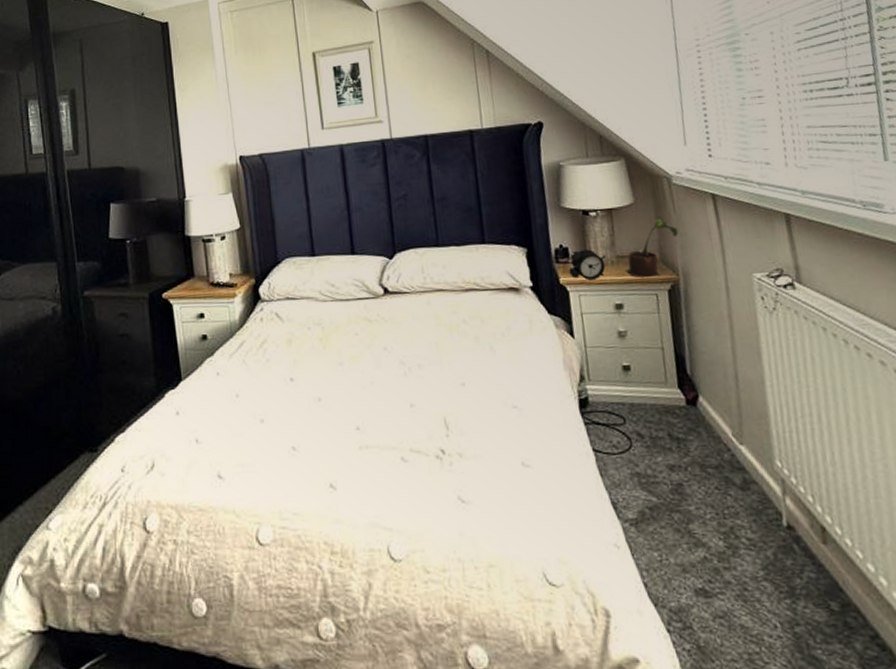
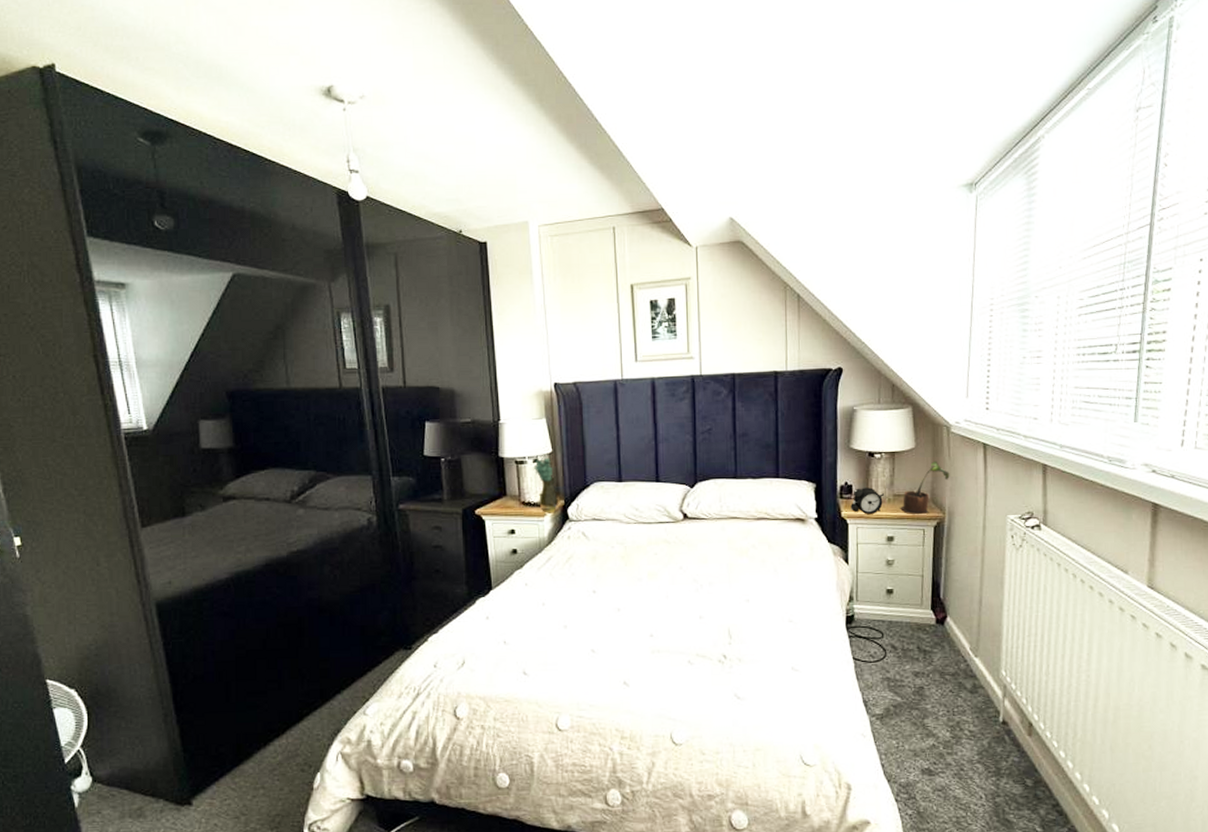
vase: none [222,233,249,294] -> present [534,456,558,514]

